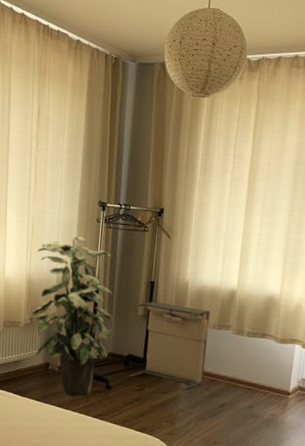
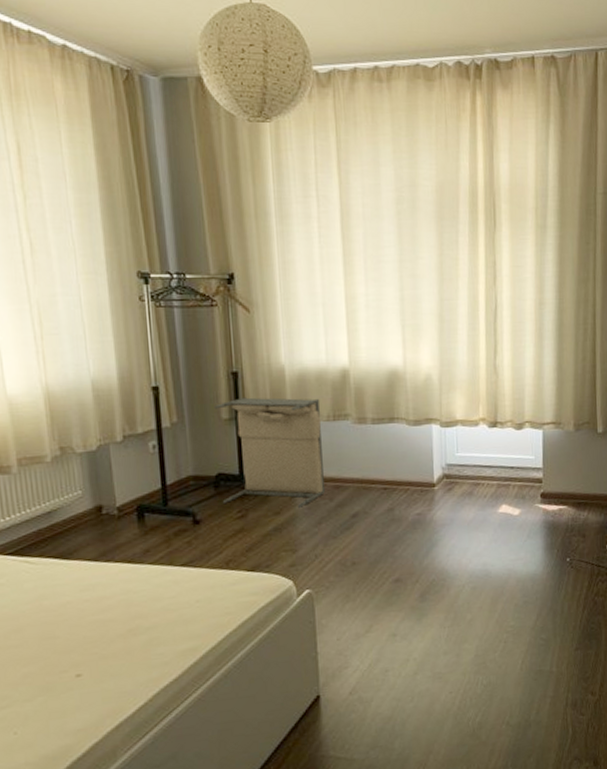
indoor plant: present [32,237,116,397] -> none [53,324,194,546]

